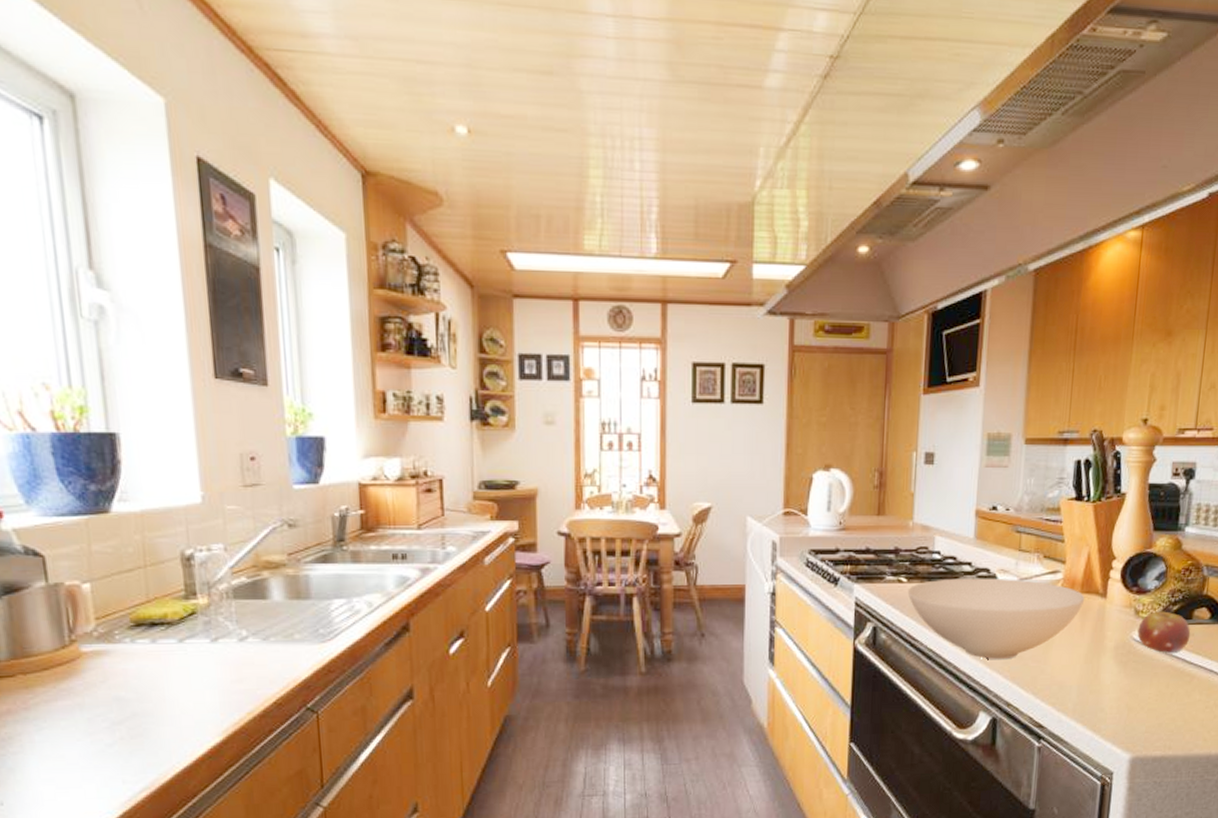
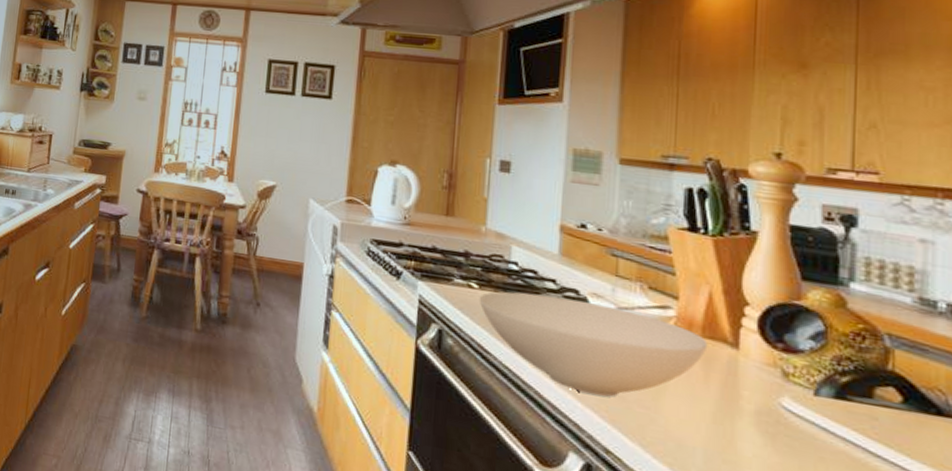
fruit: present [1137,611,1191,653] -> none [789,378,873,438]

